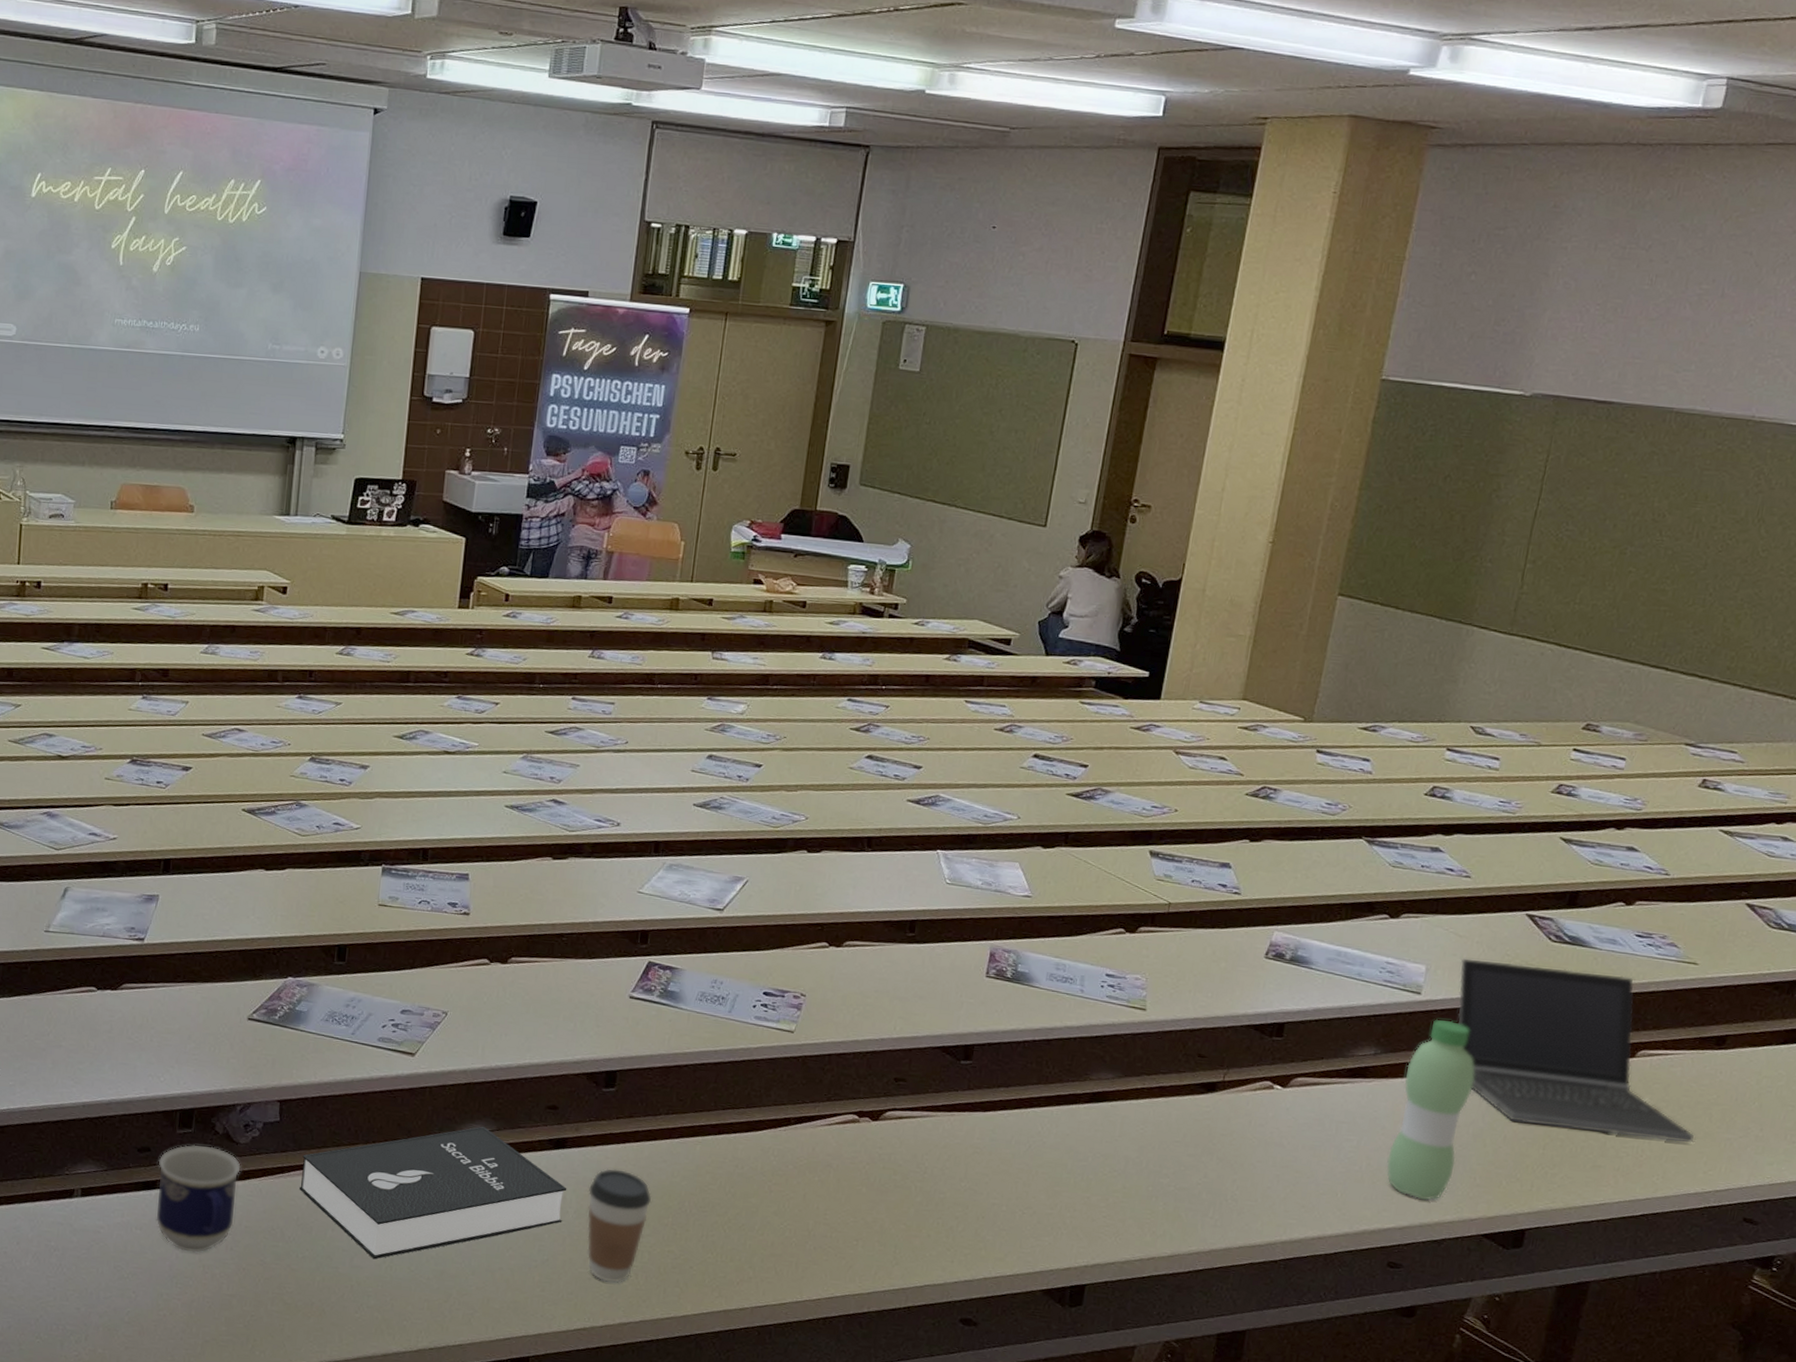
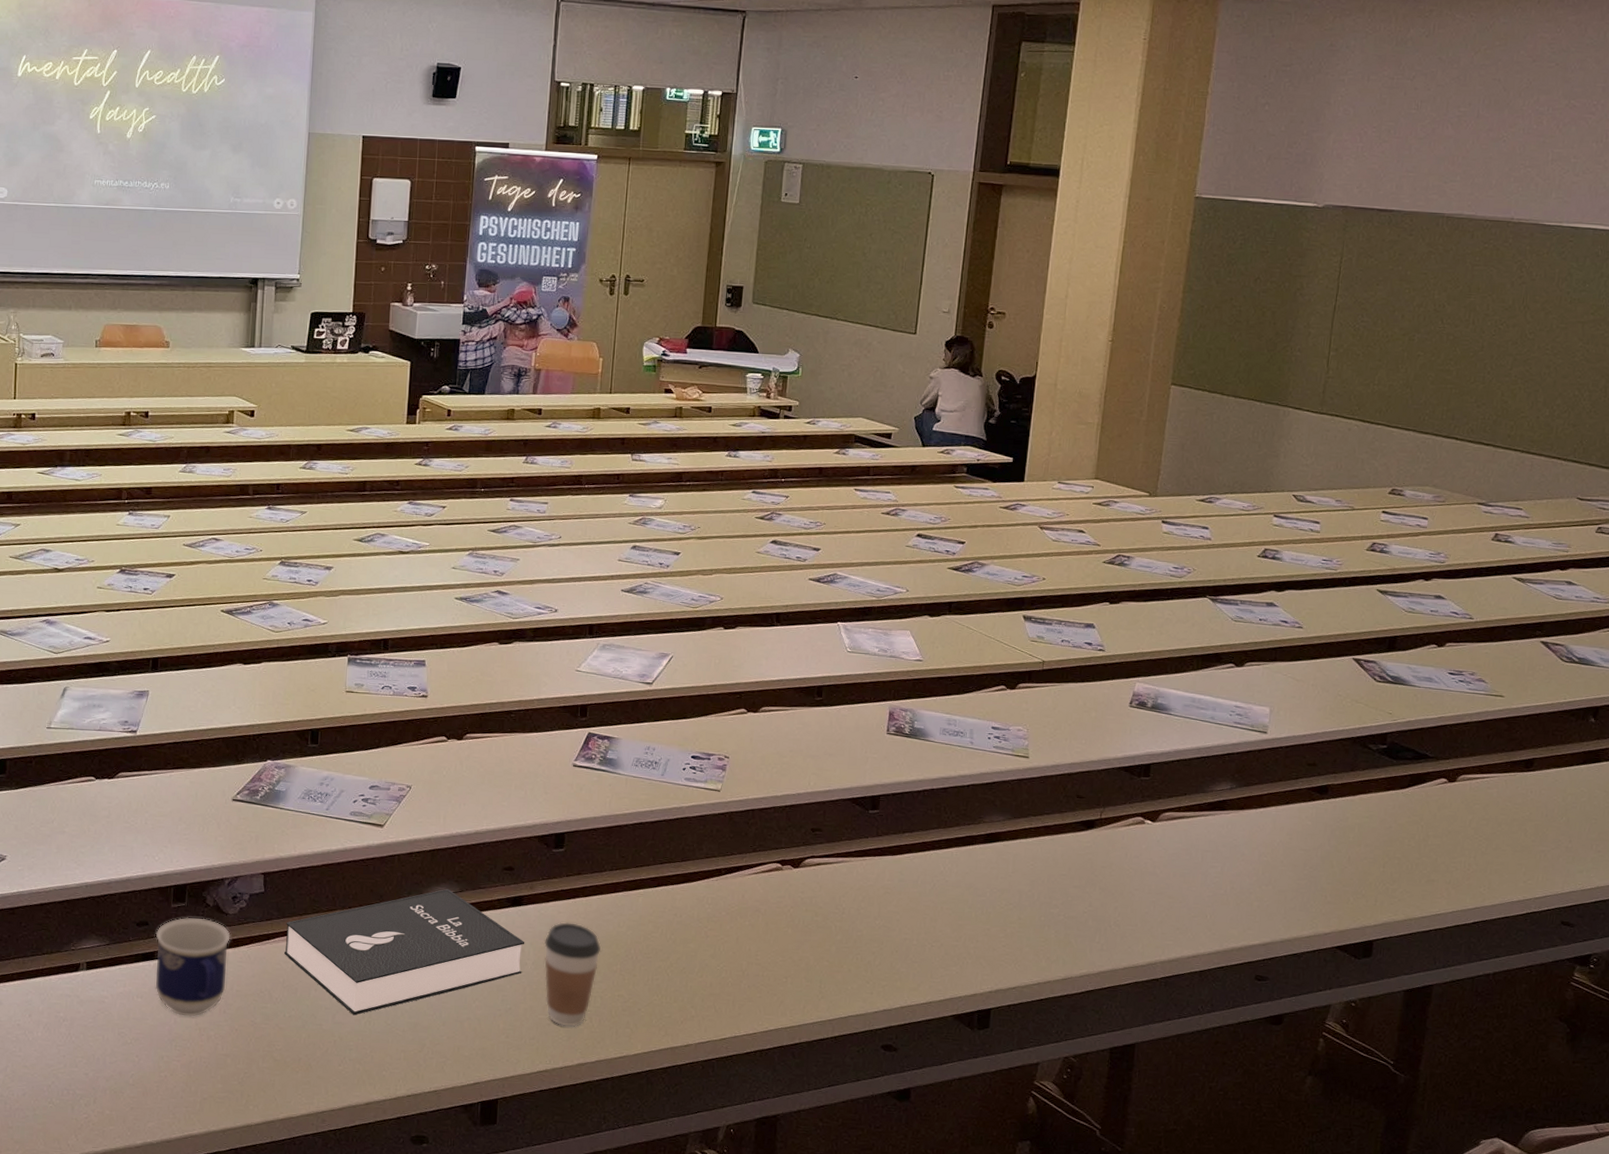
water bottle: present [1386,1019,1475,1200] -> none [1248,755,1319,918]
laptop computer: present [1458,958,1694,1142] -> none [1299,700,1513,856]

